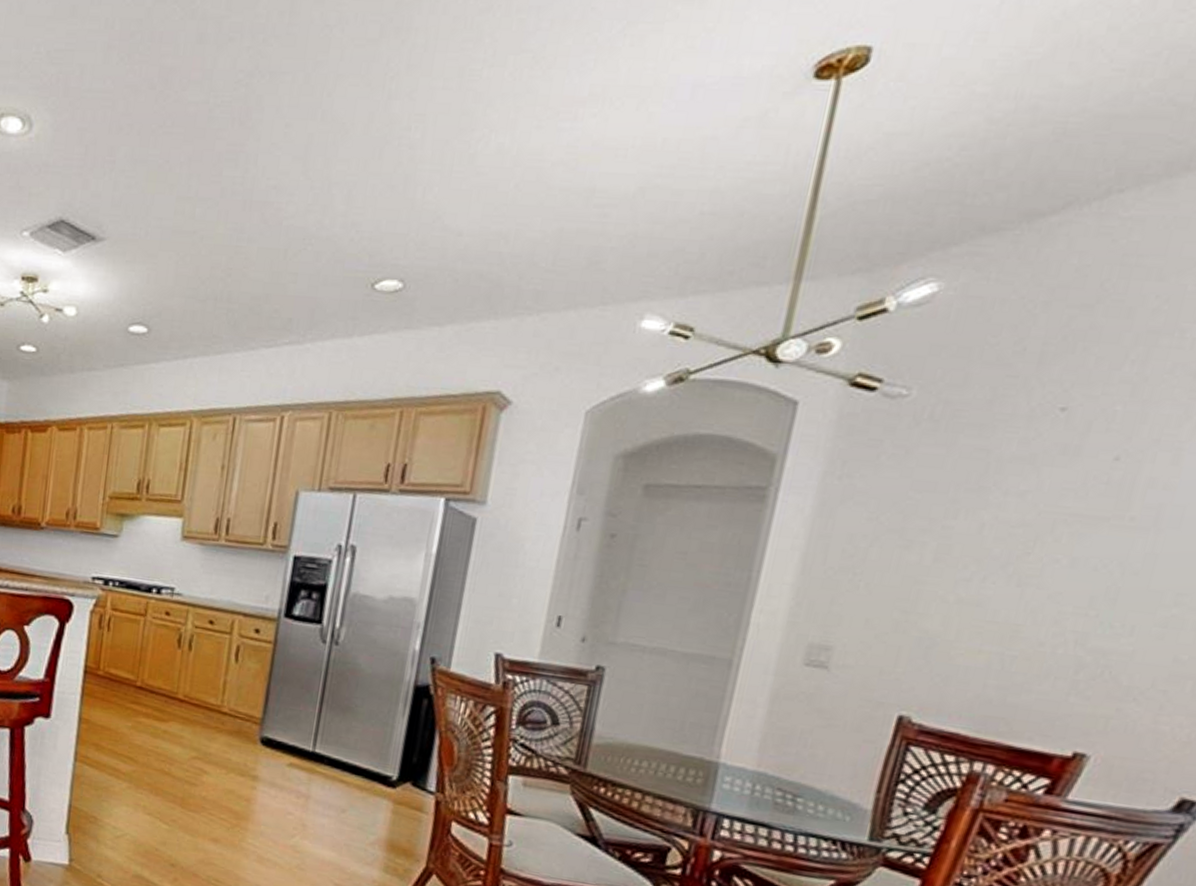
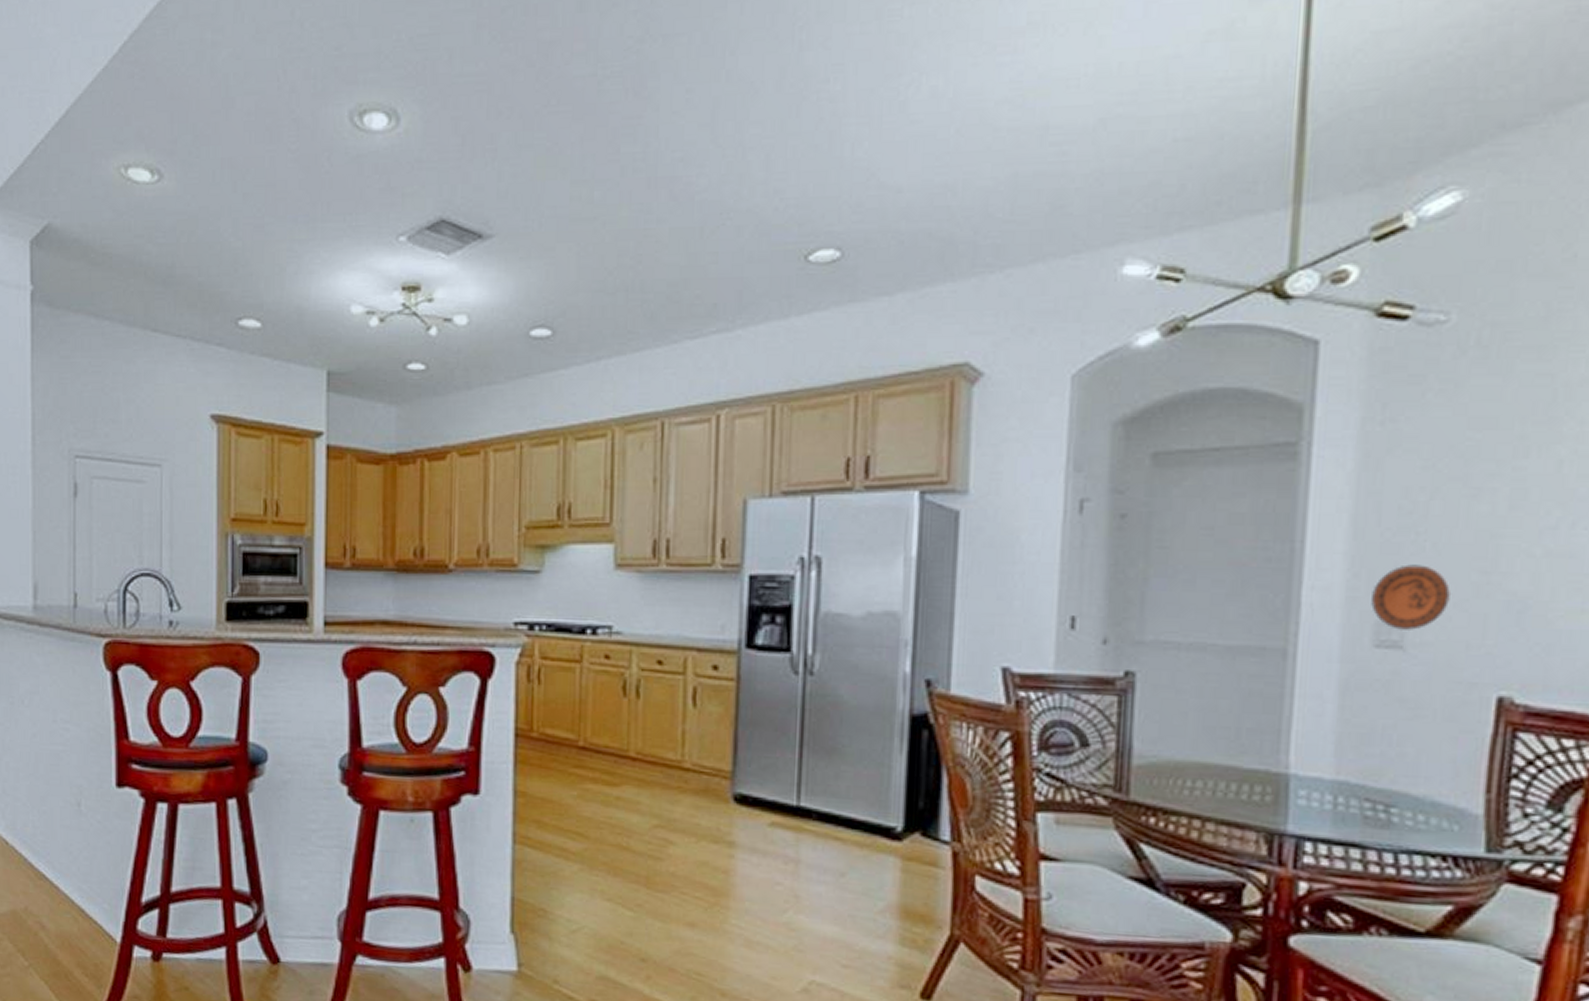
decorative plate: none [807,599,875,654] -> present [1371,564,1450,630]

